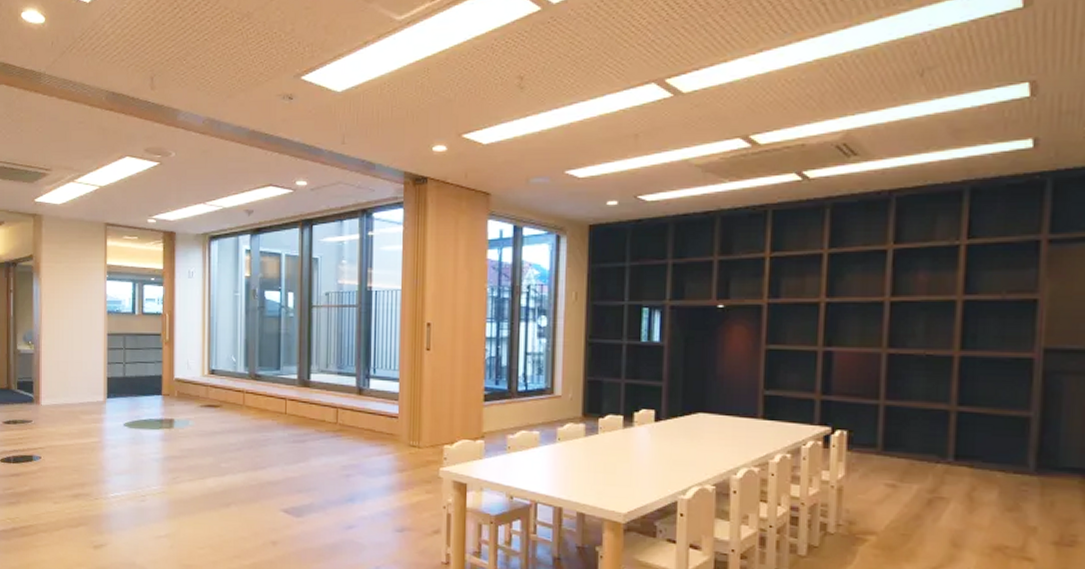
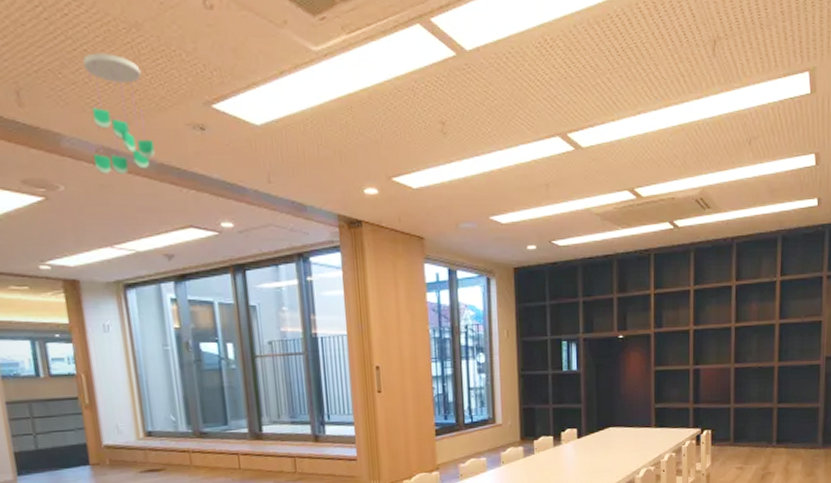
ceiling mobile: none [200,40,250,142] -> present [83,53,156,174]

